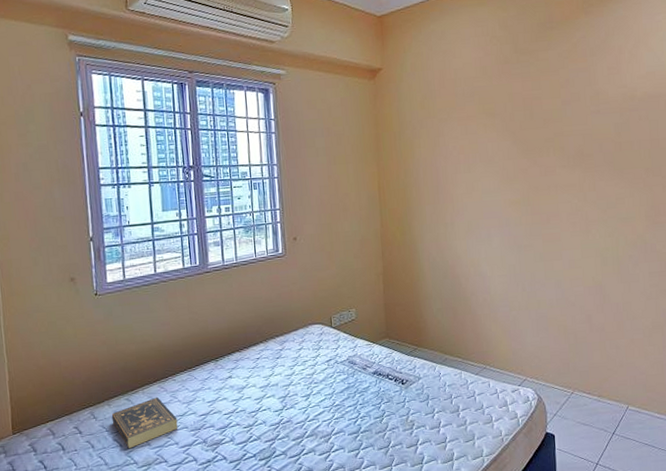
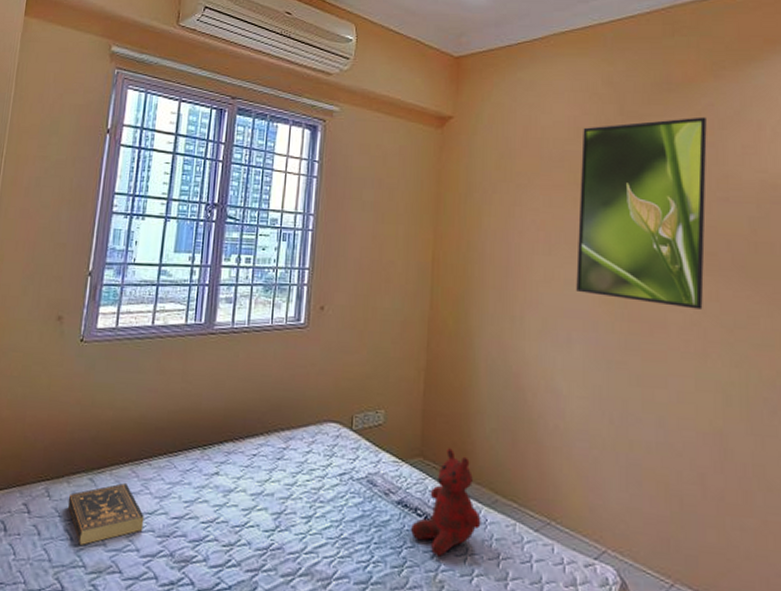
teddy bear: none [386,328,437,405] -> present [411,448,481,557]
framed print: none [487,47,584,199] -> present [576,116,707,310]

